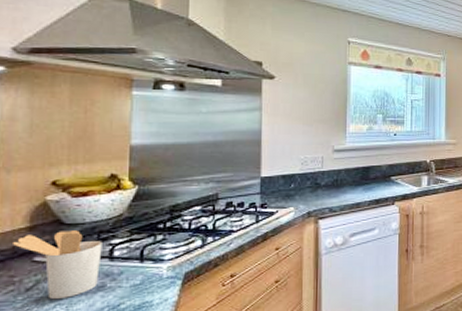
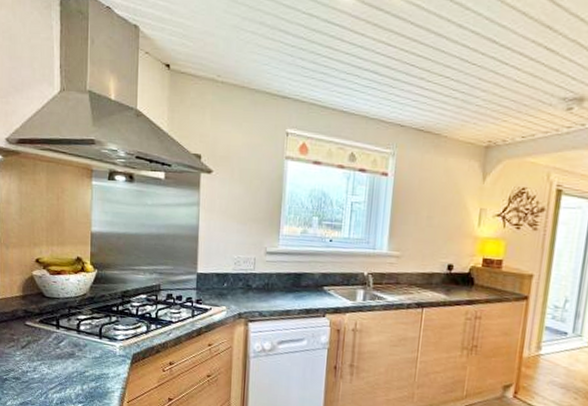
utensil holder: present [11,230,102,300] -> none [11,302,72,360]

